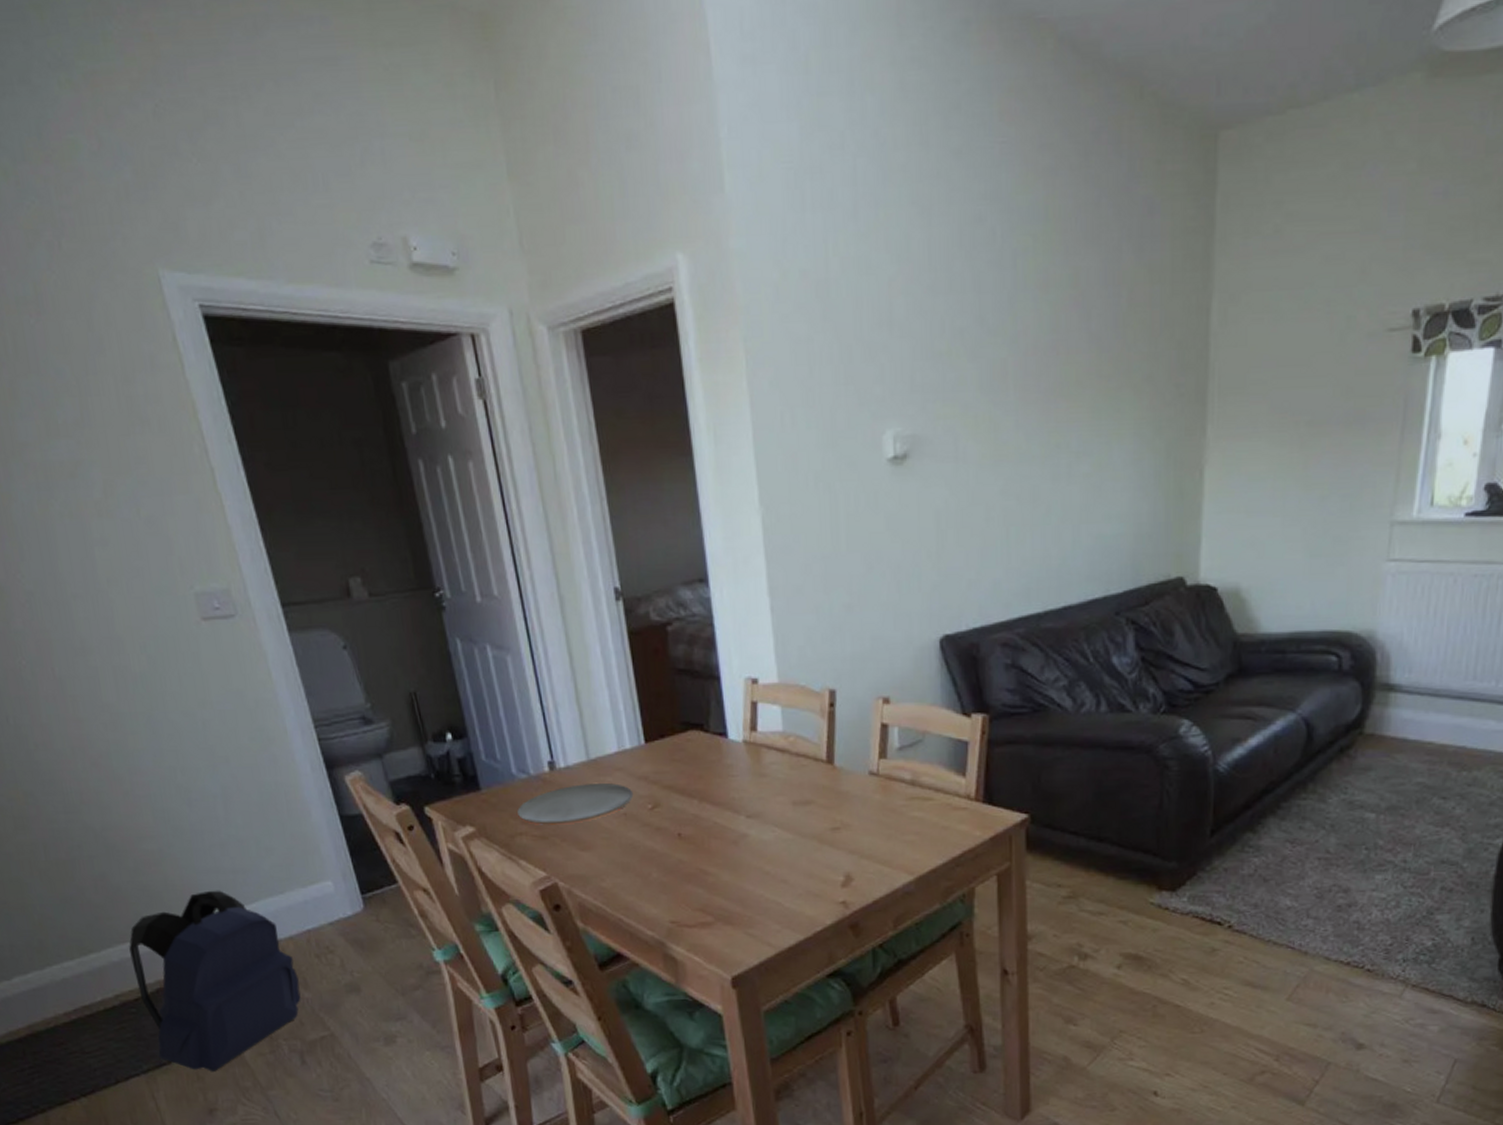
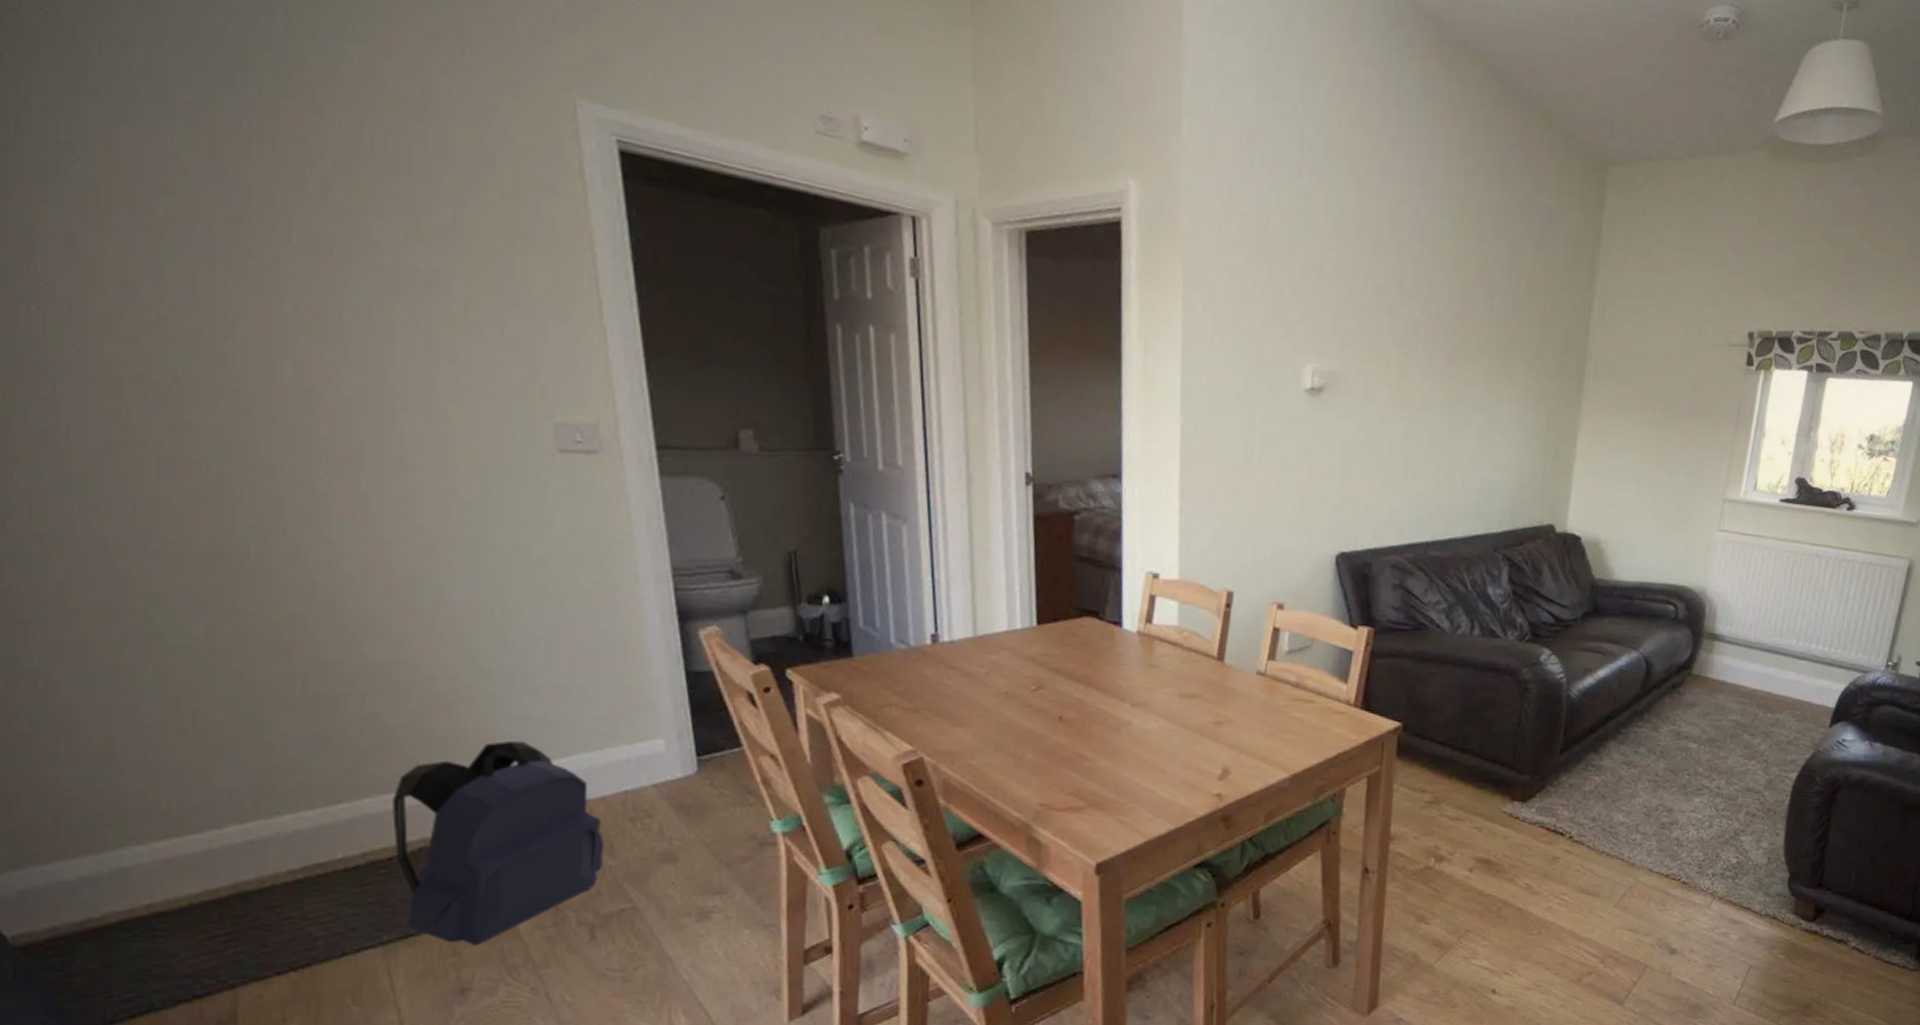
plate: present [517,783,634,825] -> none [890,659,1018,699]

